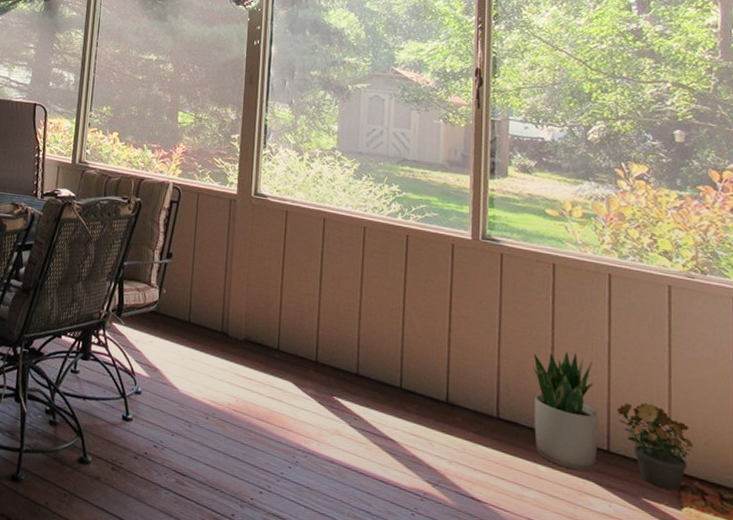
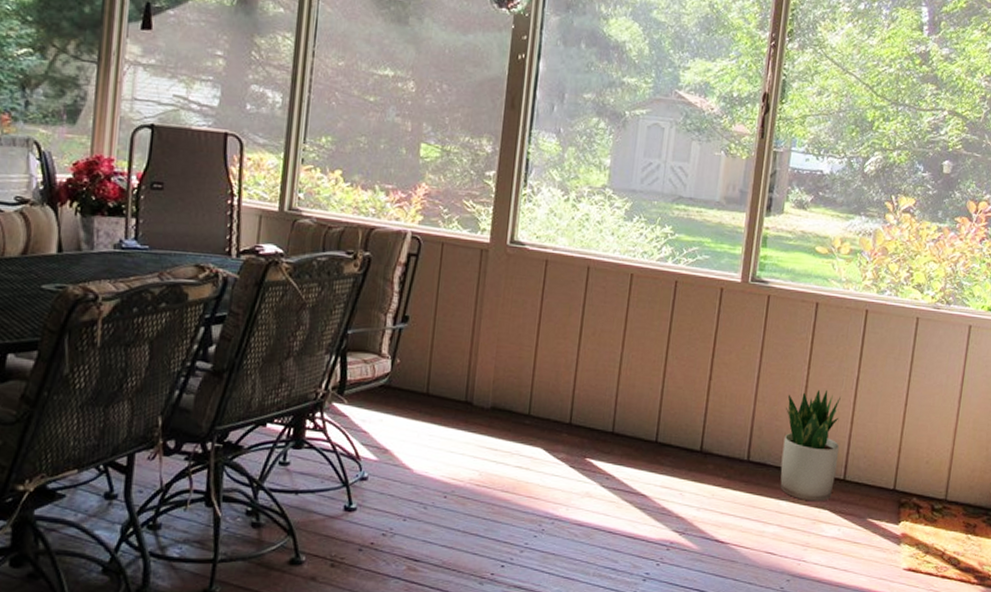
flowerpot: present [616,403,693,491] -> none [856,432,916,508]

